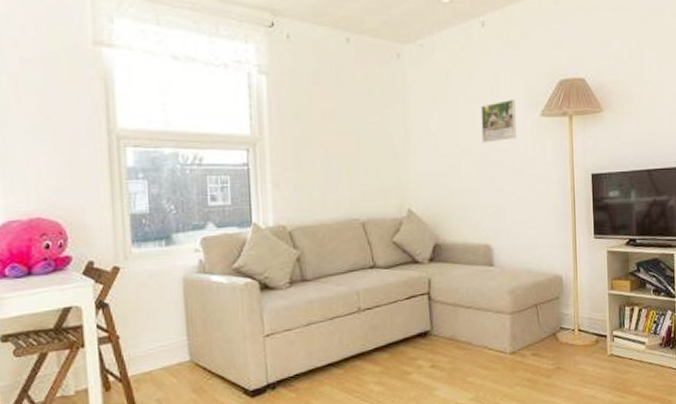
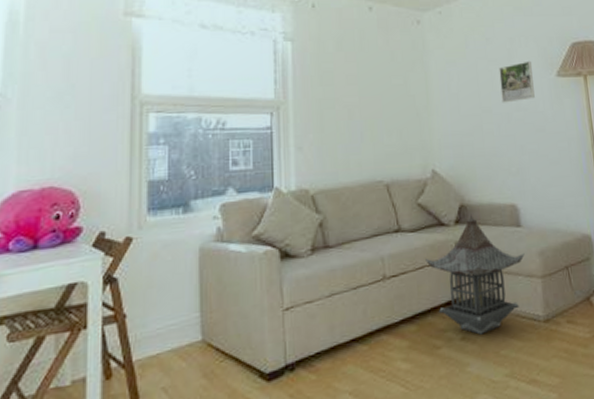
lantern: none [399,253,496,364] -> present [425,214,525,335]

